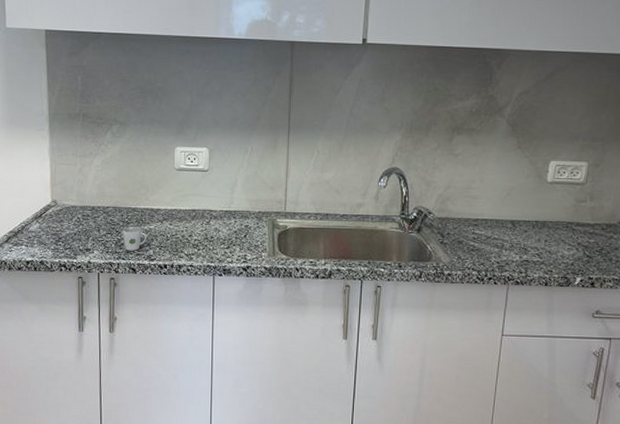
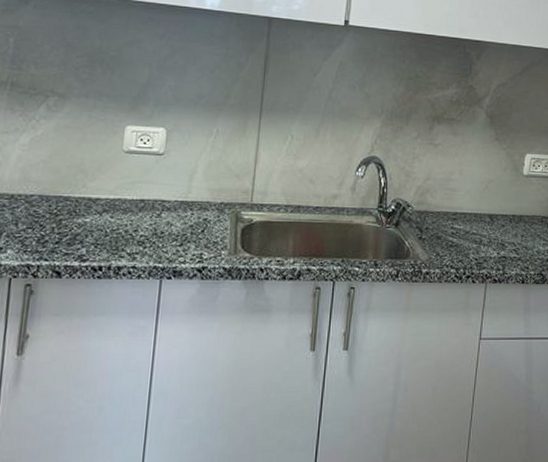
cup: present [123,227,147,251] -> none [48,220,81,250]

